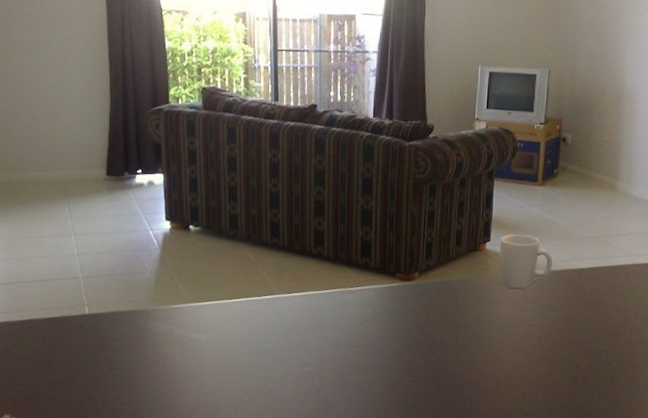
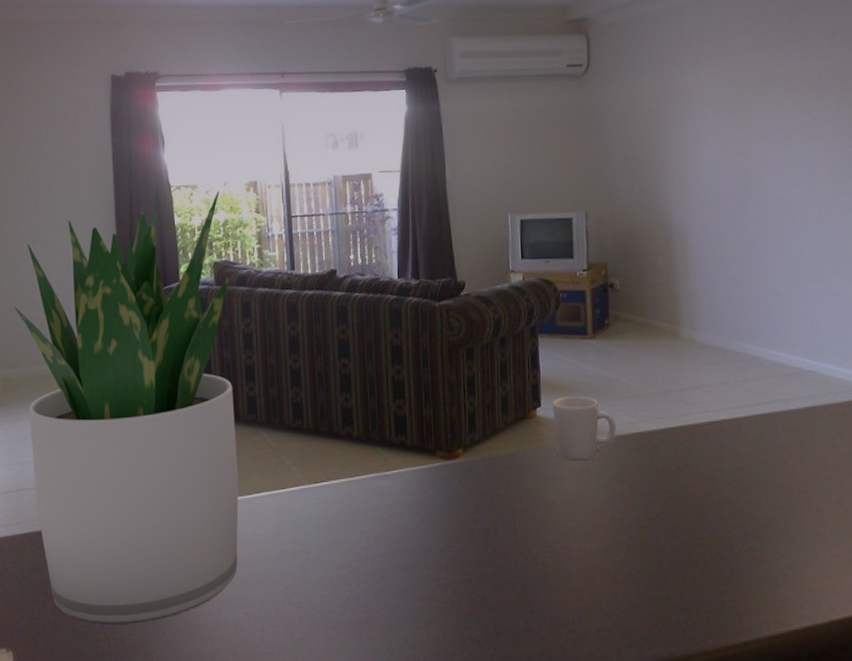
planter: none [9,13,219,401] -> present [14,190,239,624]

